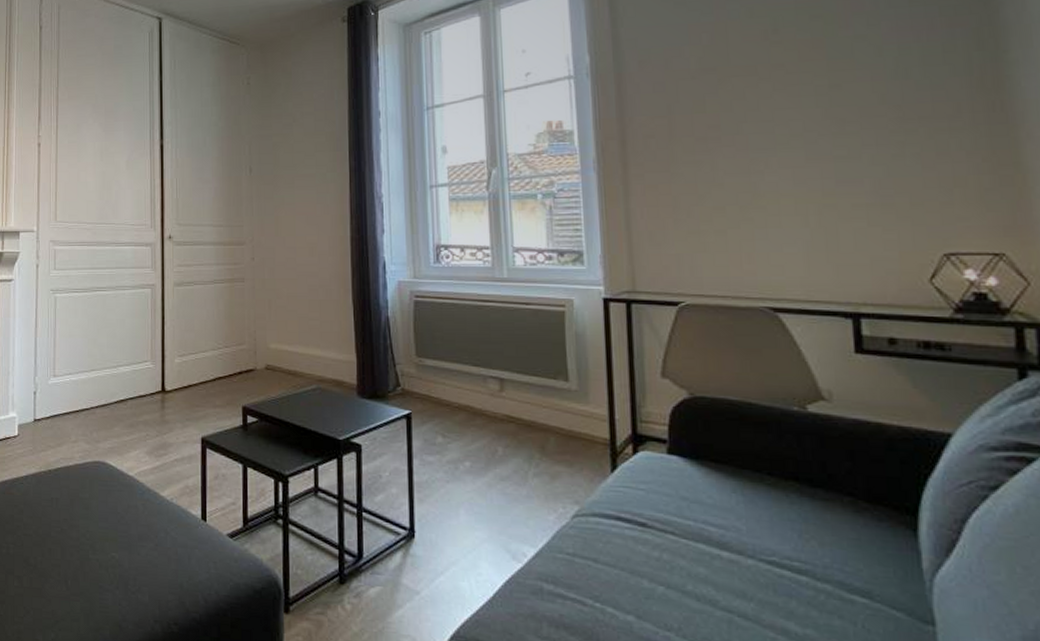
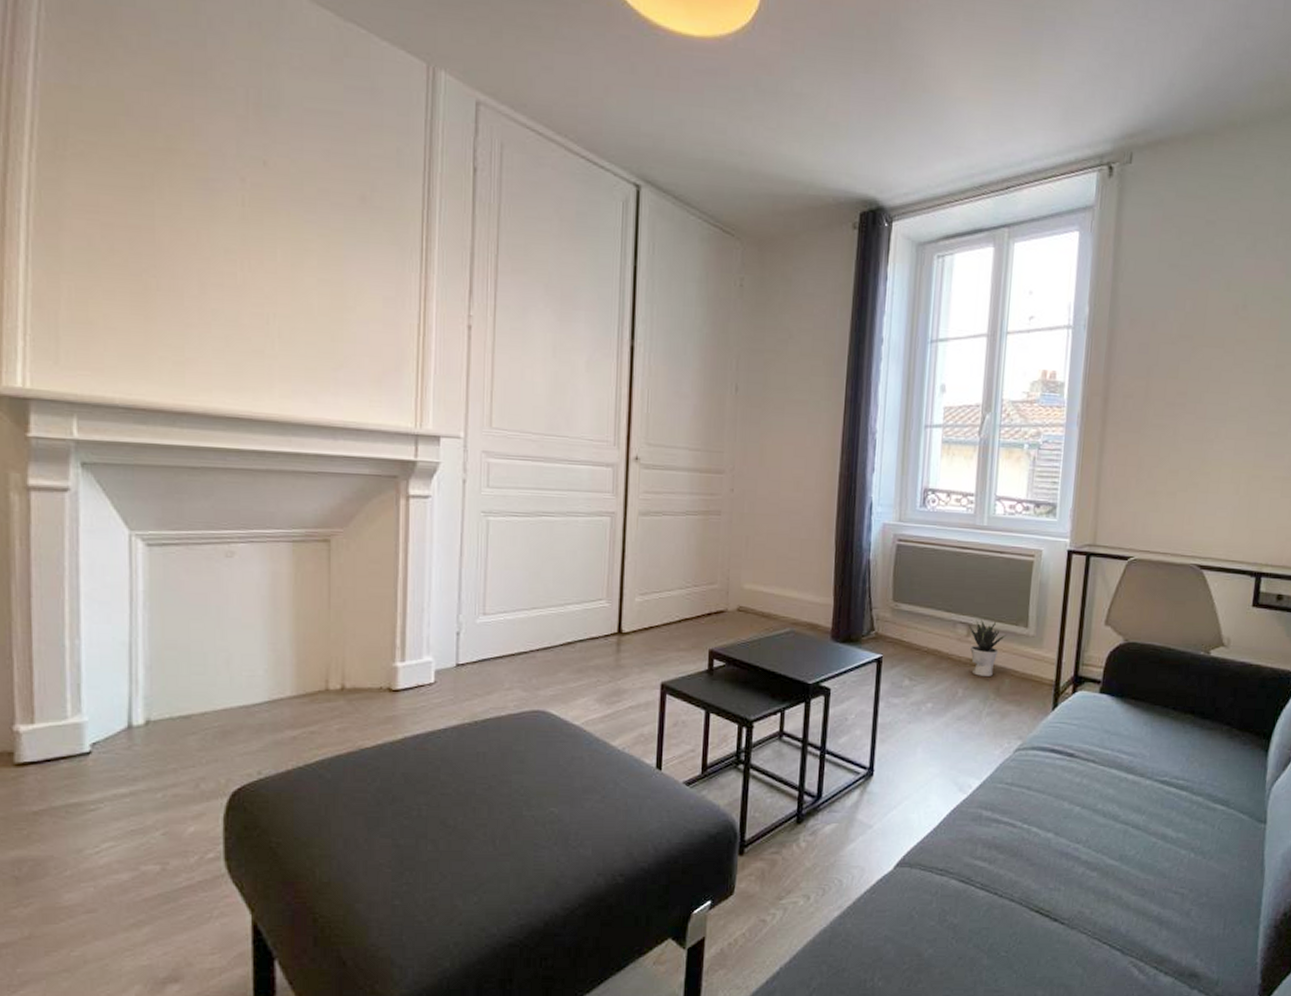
potted plant: none [500,373,545,434] -> present [968,619,1007,676]

